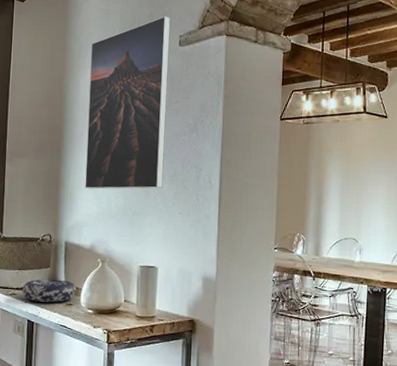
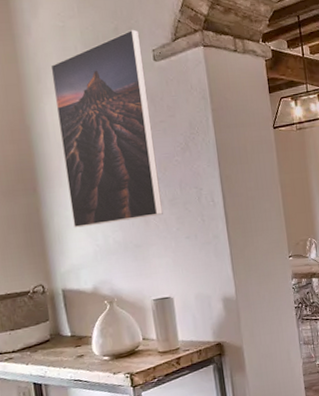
decorative bowl: present [22,279,76,303] -> none [20,331,86,362]

